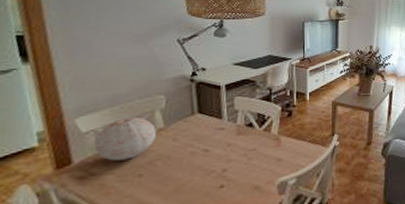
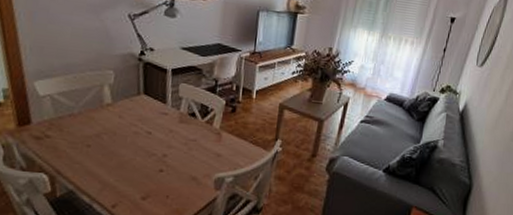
decorative ball: present [93,117,156,161] -> none [49,87,104,129]

